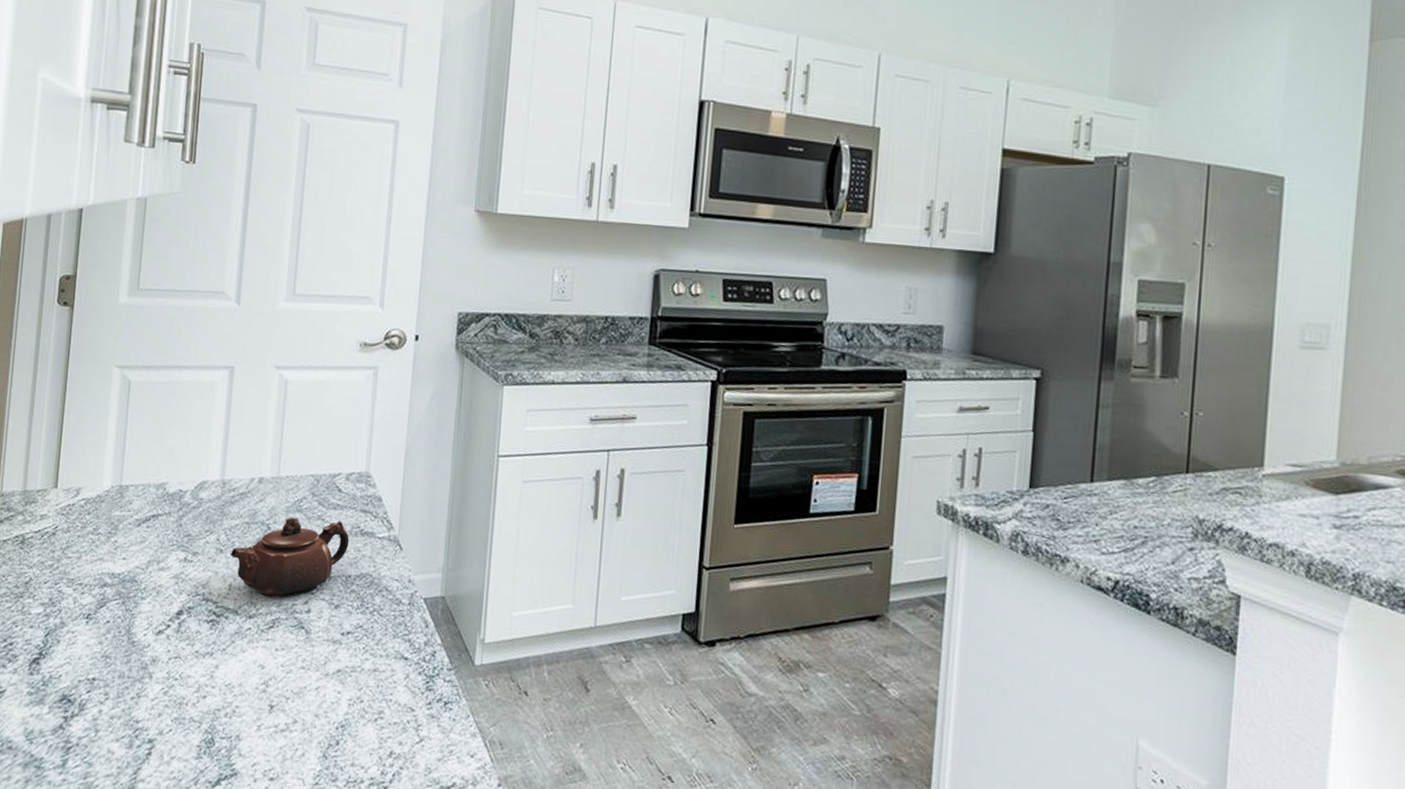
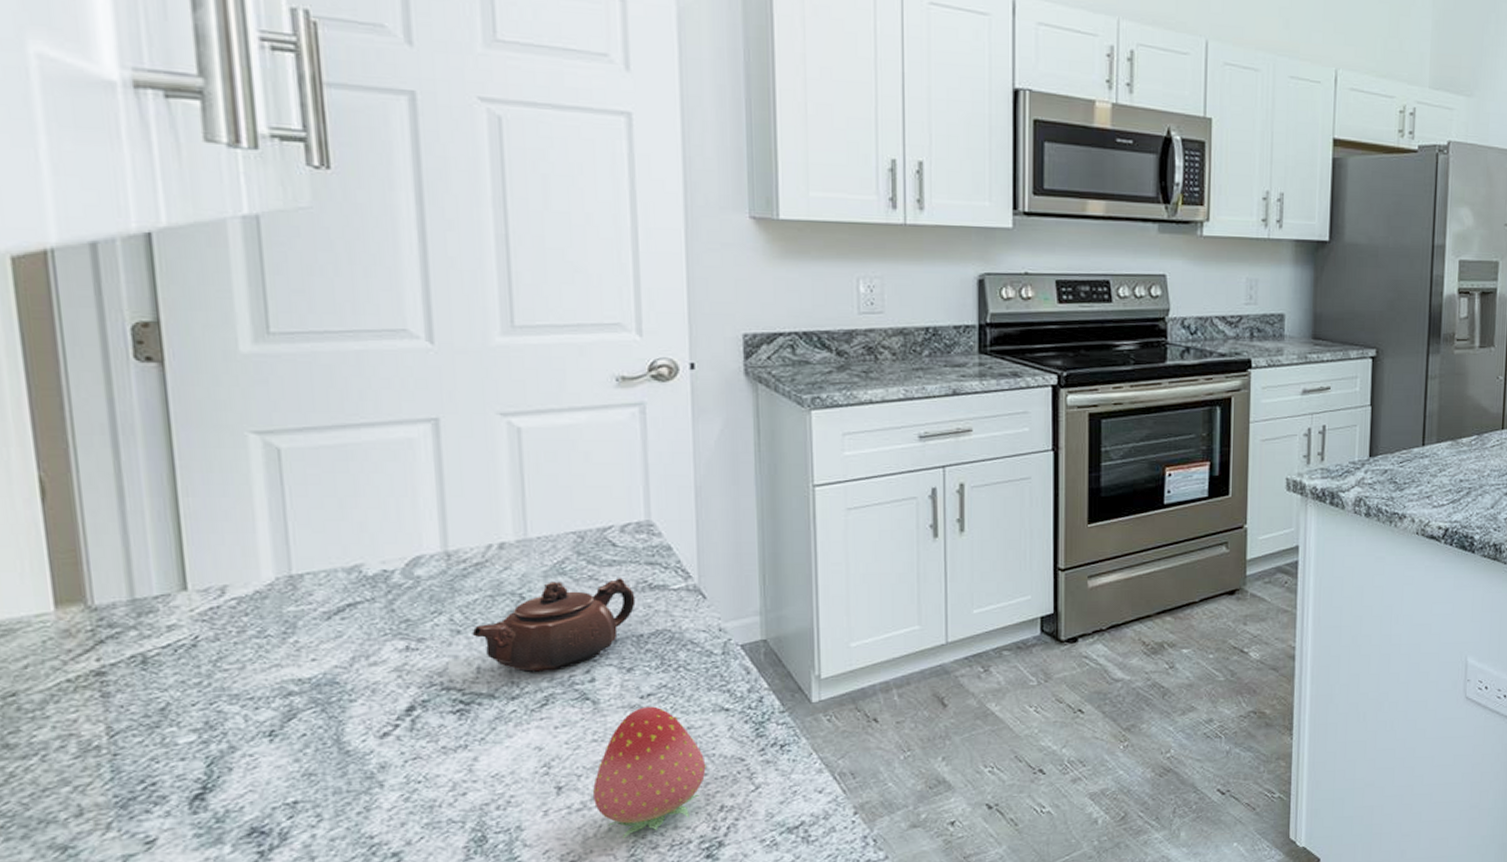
fruit: none [295,643,384,766] -> present [593,706,706,838]

